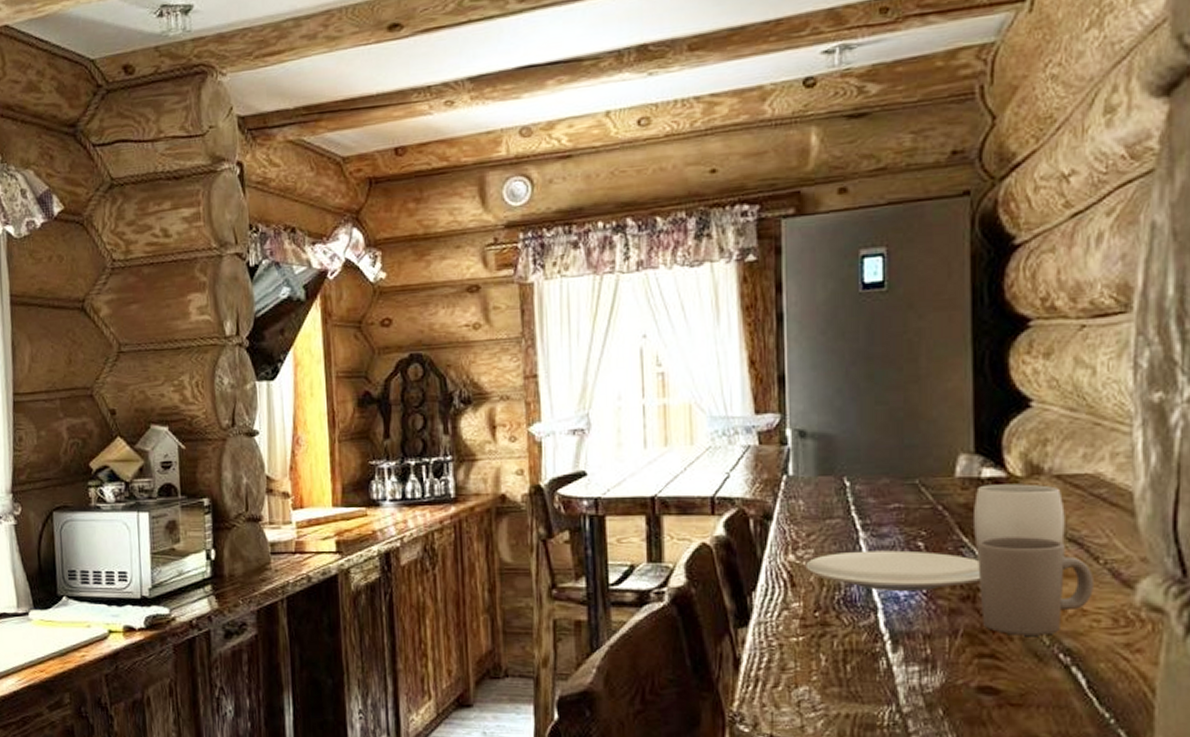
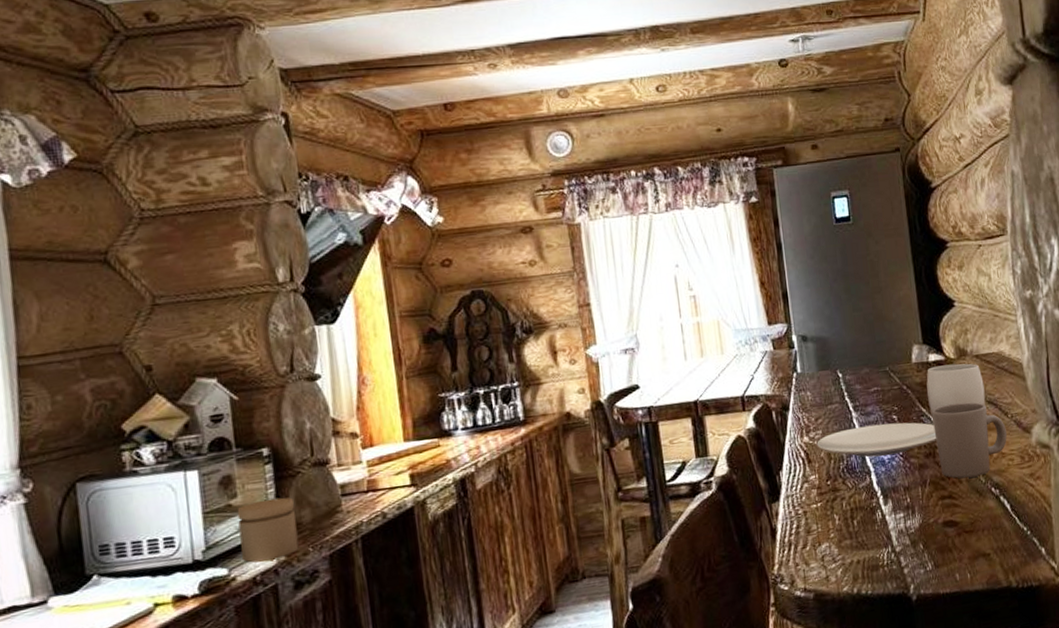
jar: none [179,548,230,607] -> present [237,497,299,563]

